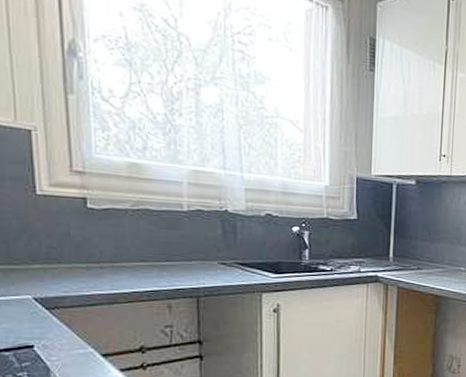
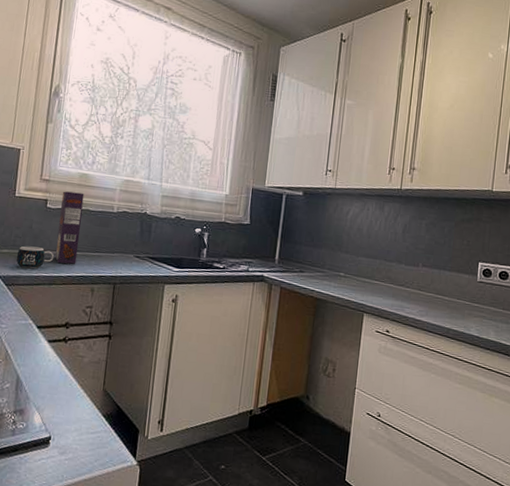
mug: none [54,258,110,287] -> present [16,246,55,269]
cereal box: none [106,186,142,278] -> present [55,191,85,264]

